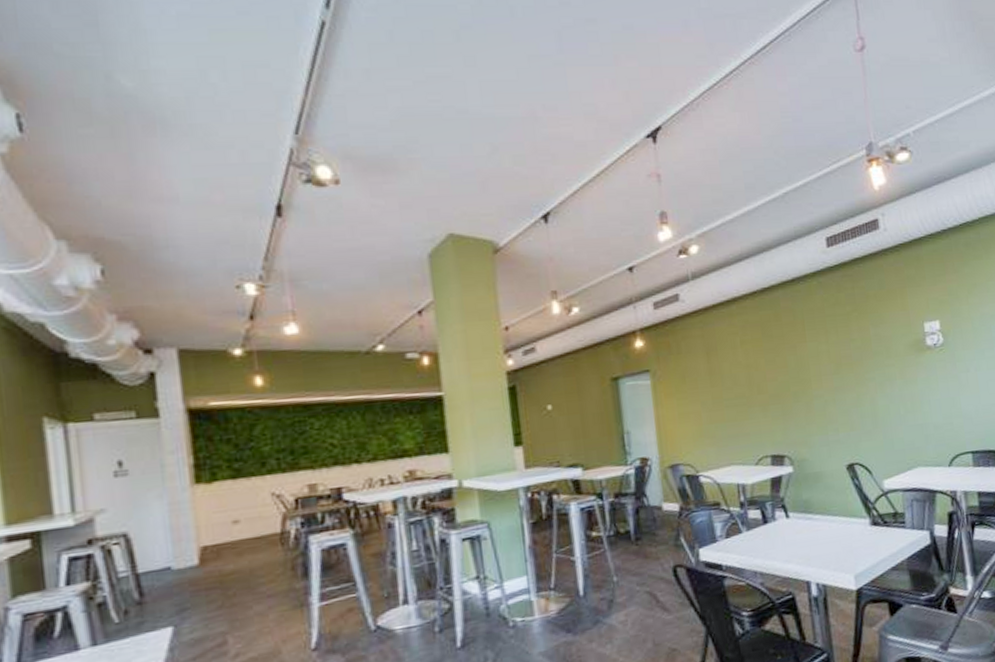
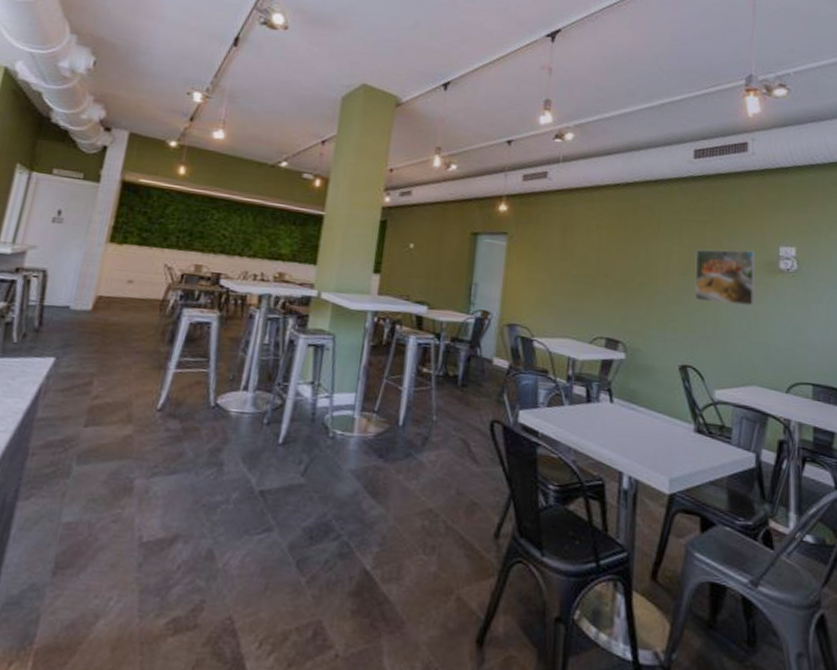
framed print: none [844,333,909,397] -> present [695,249,756,306]

